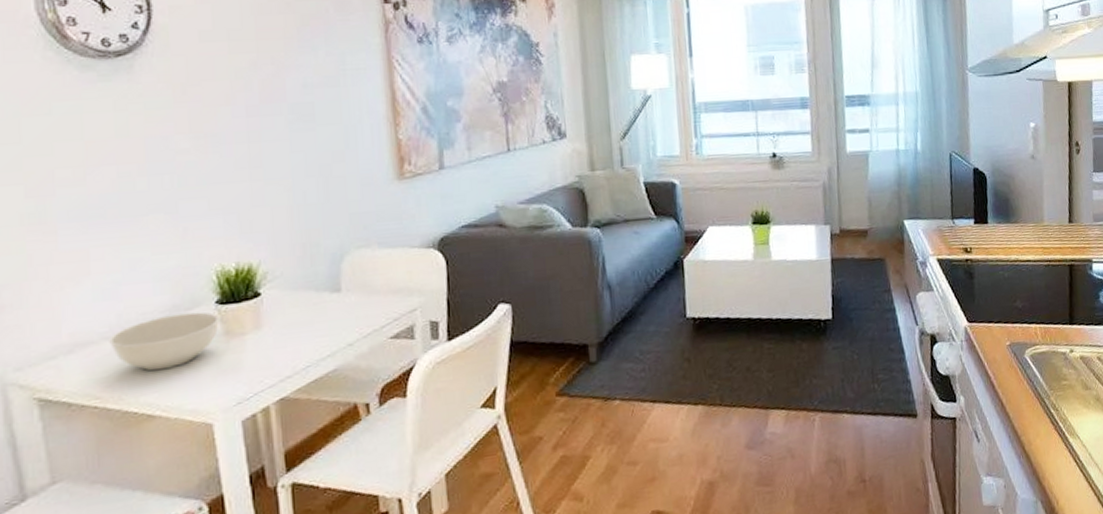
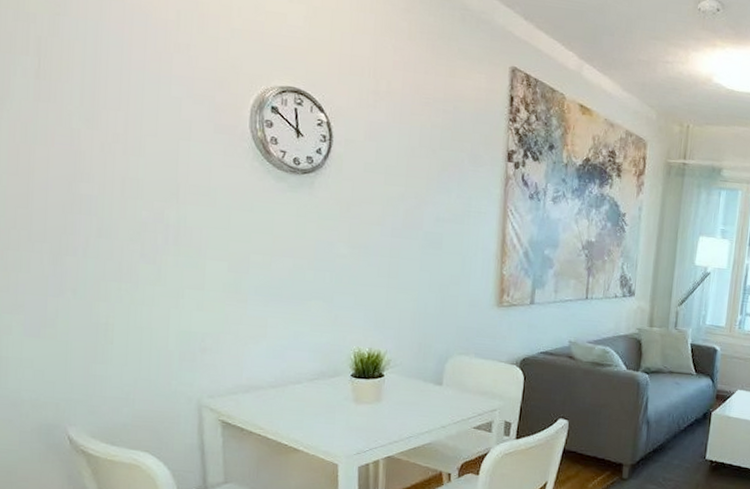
bowl: present [109,312,220,371] -> none [274,378,352,418]

